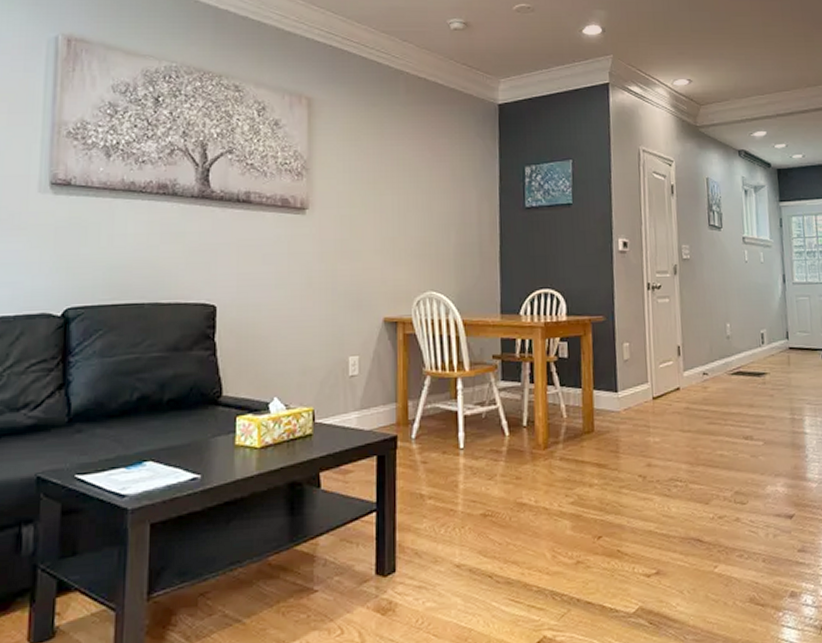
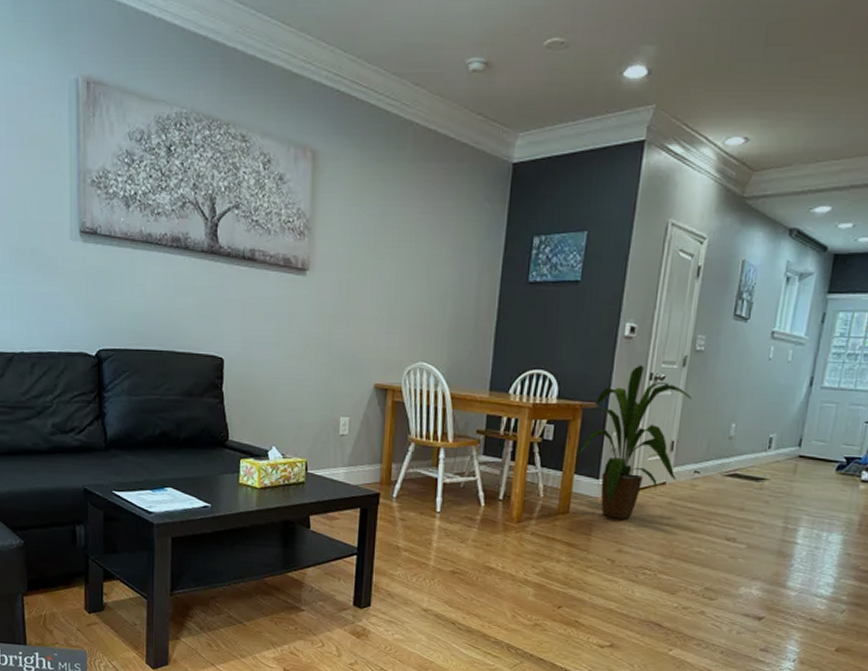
house plant: none [592,276,689,431] -> present [576,365,692,519]

